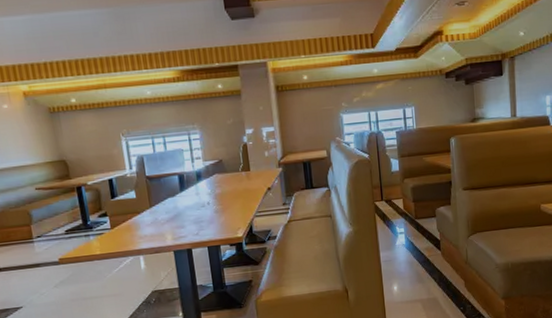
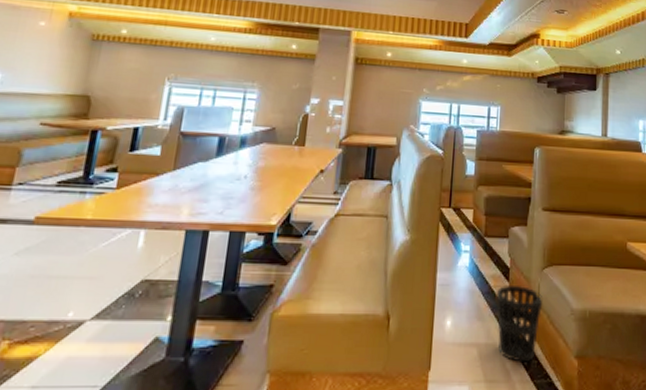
wastebasket: none [432,252,471,308] -> present [497,286,542,362]

